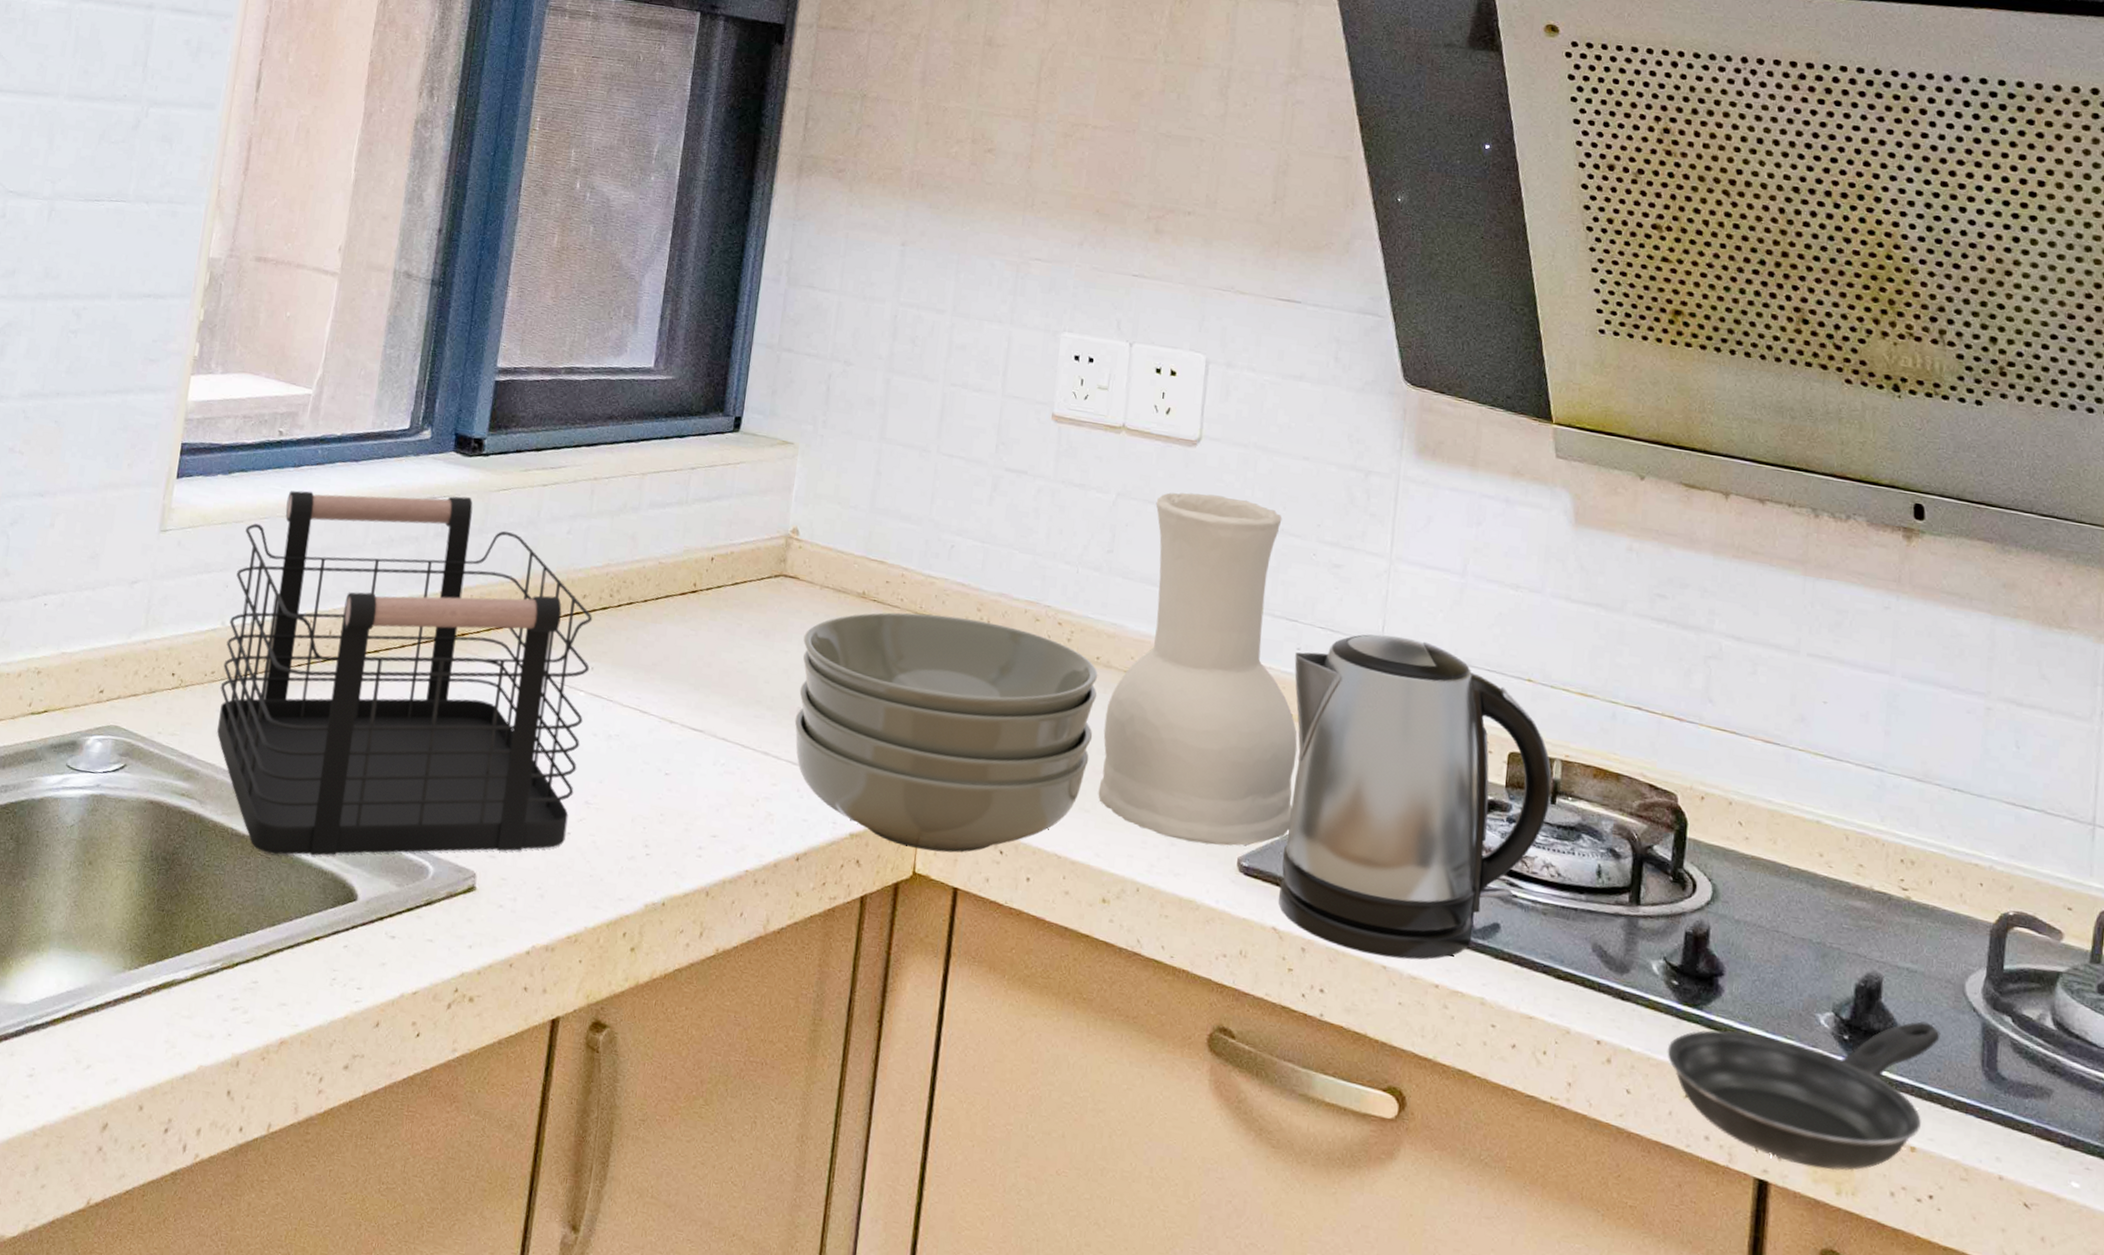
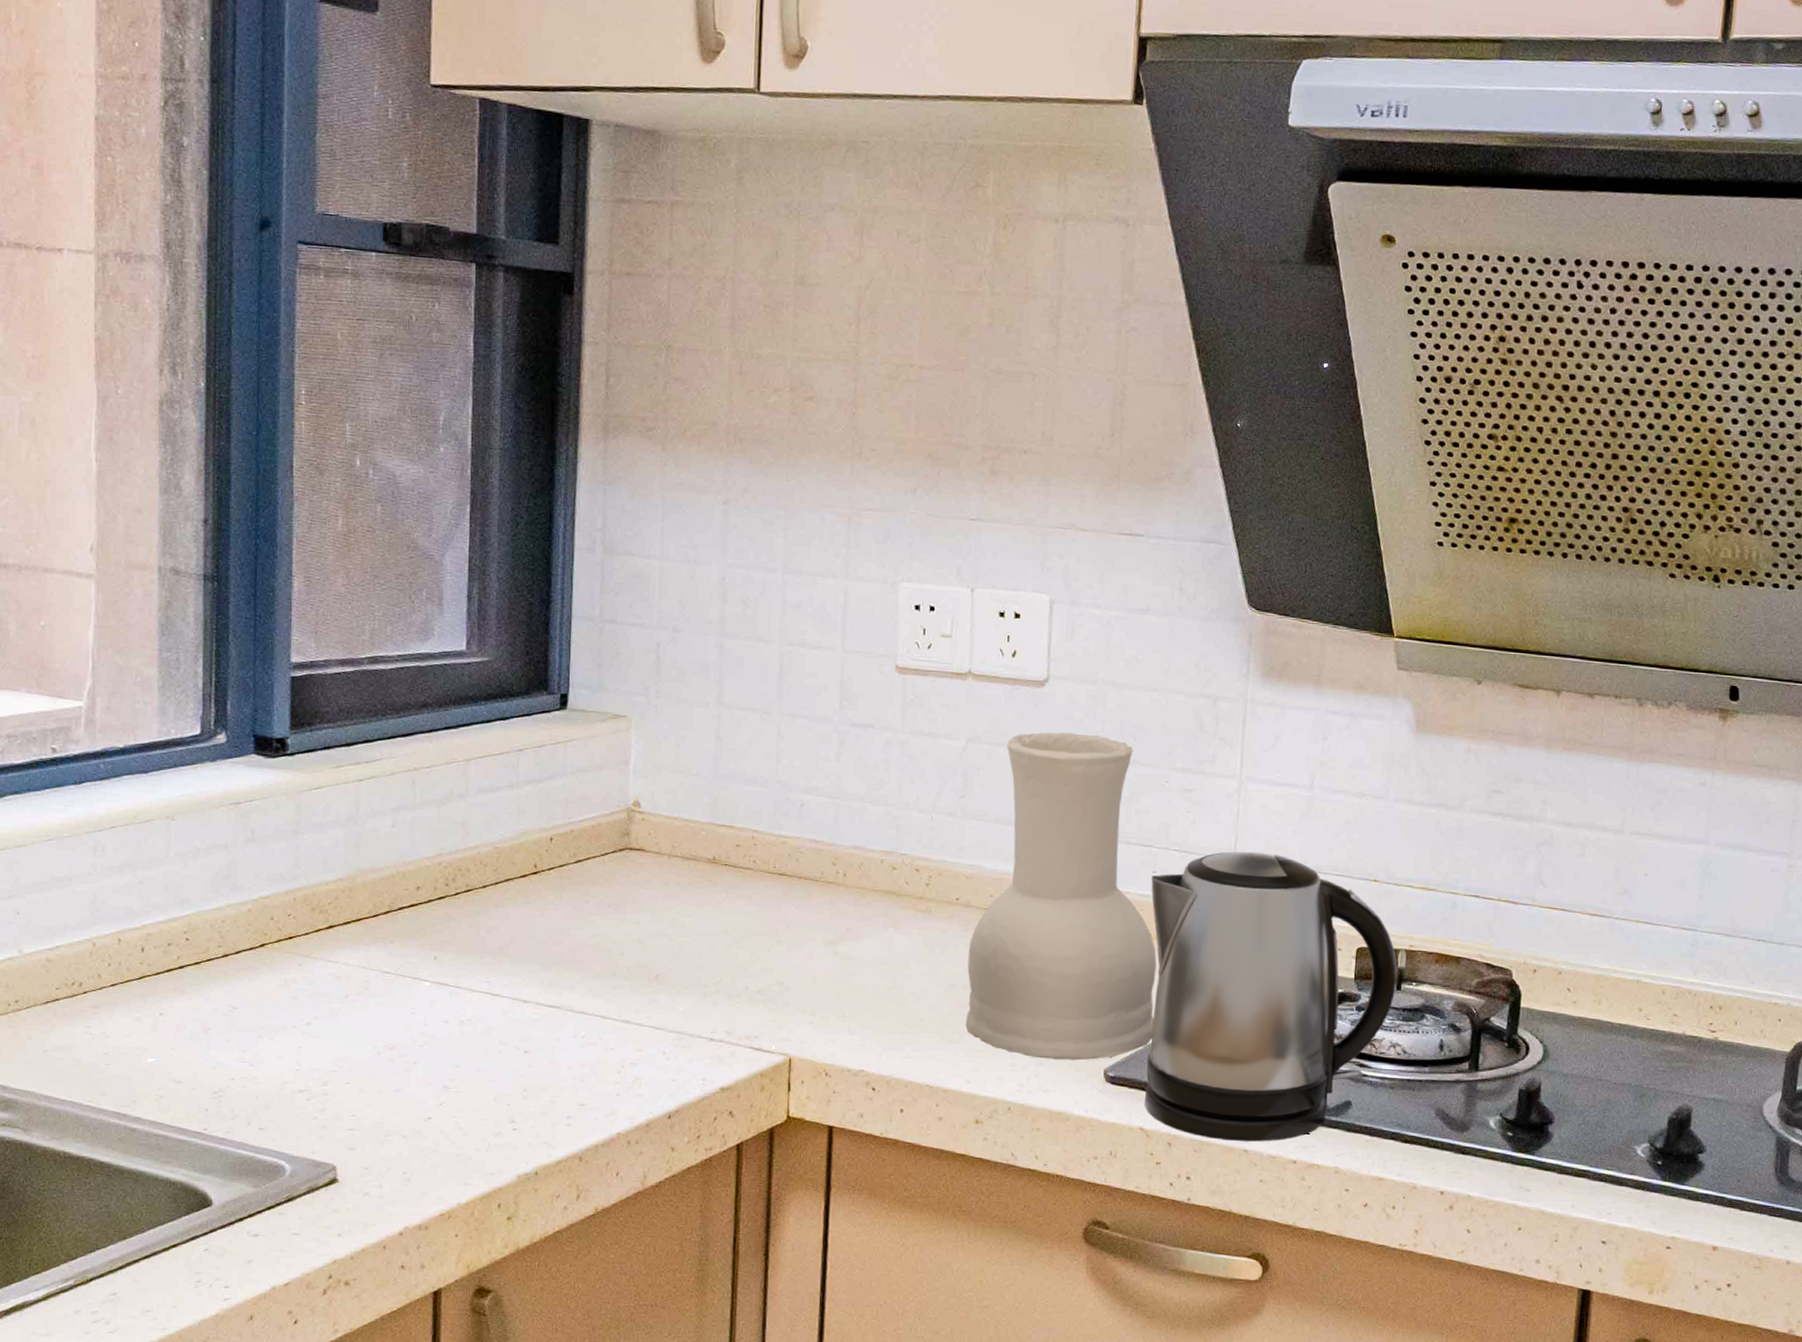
dish rack: present [217,490,593,856] -> none [27,799,433,1171]
bowl: present [794,612,1098,853] -> none [654,872,959,1096]
frying pan: present [1667,1021,1941,1171] -> none [1503,1142,1741,1275]

